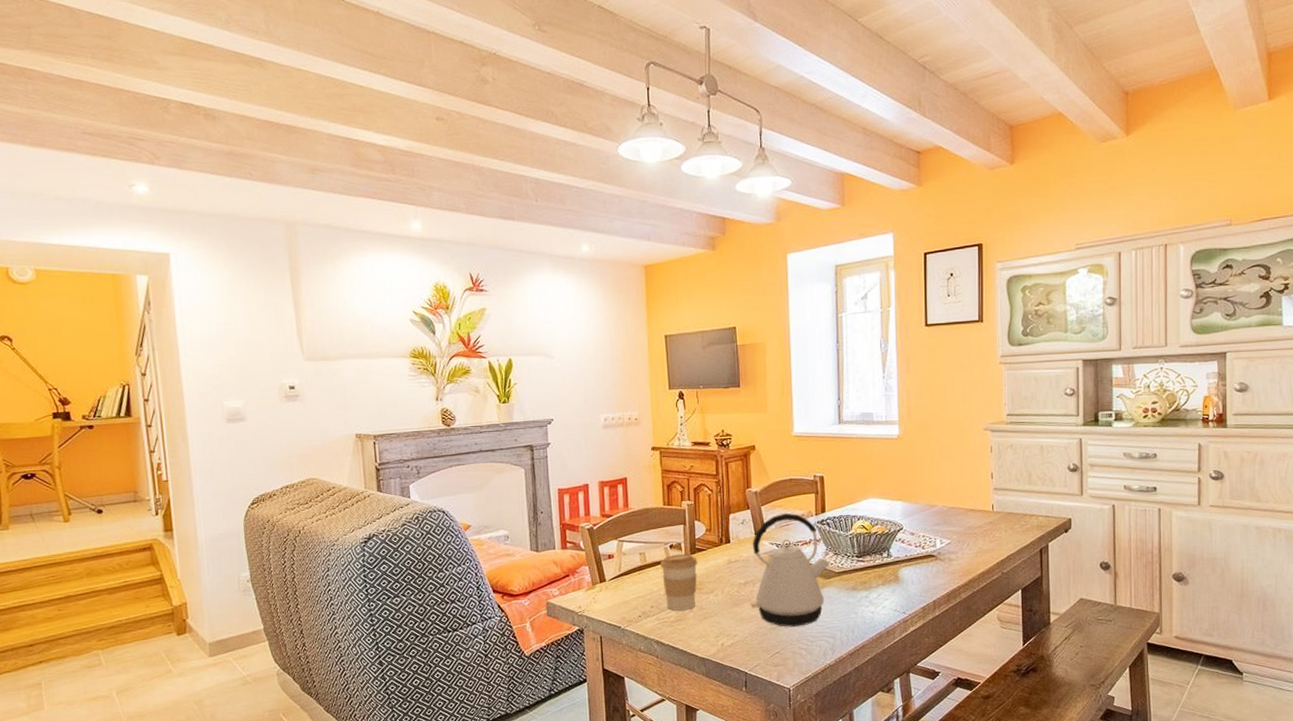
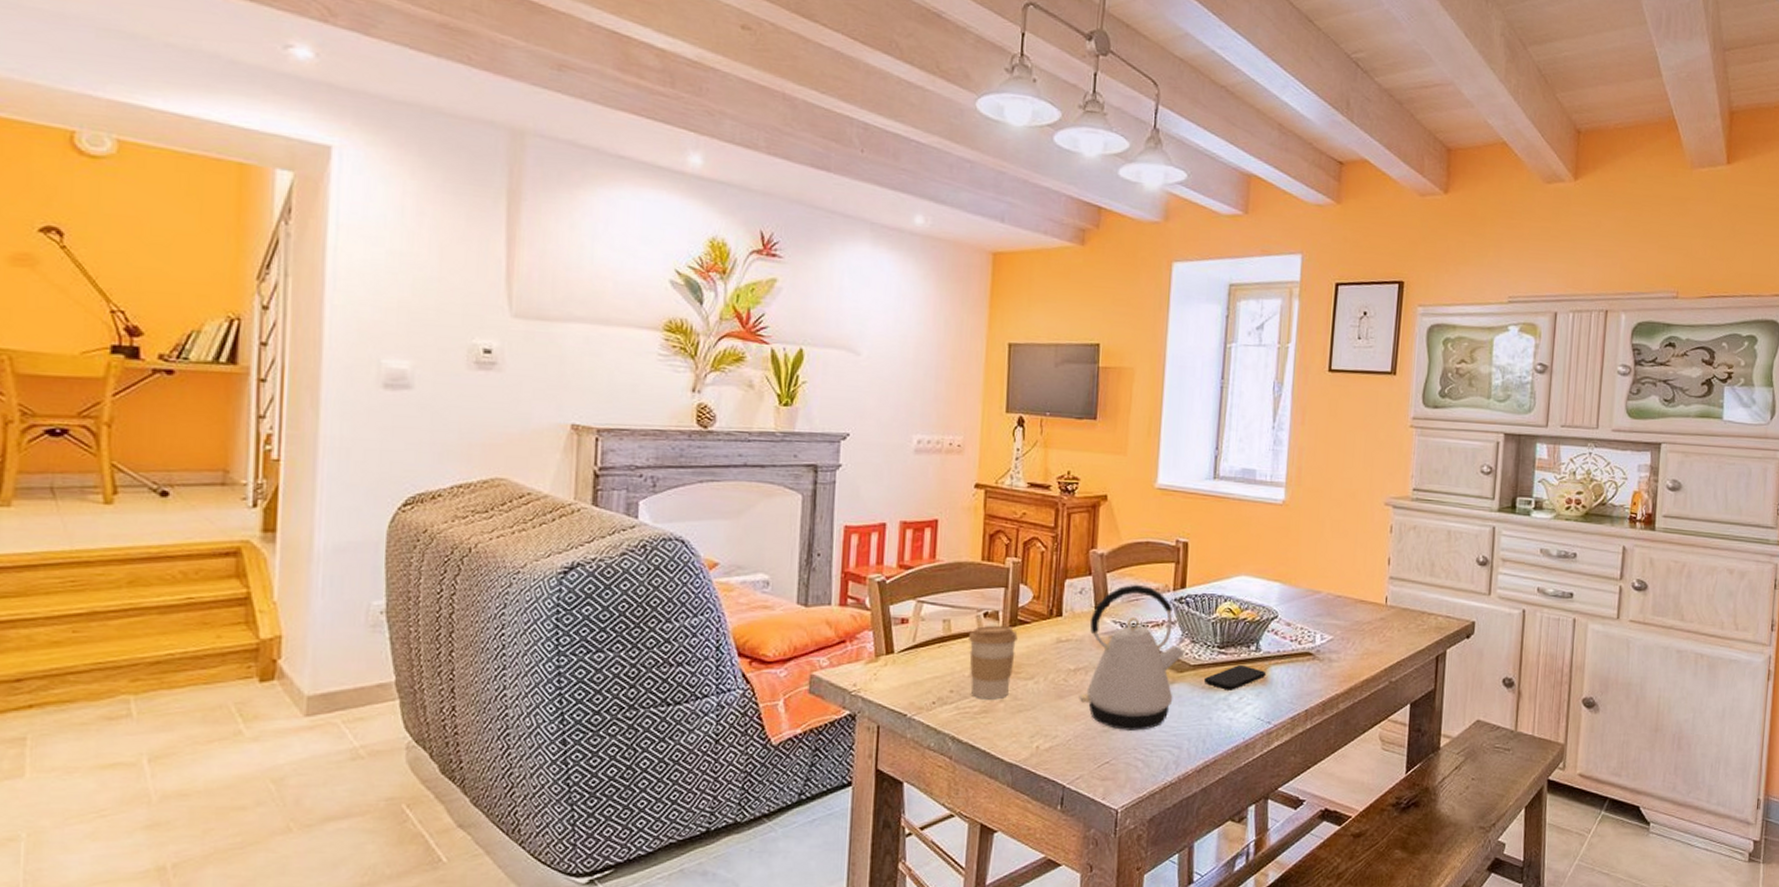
smartphone: none [848,568,897,590] -> present [1205,664,1265,690]

